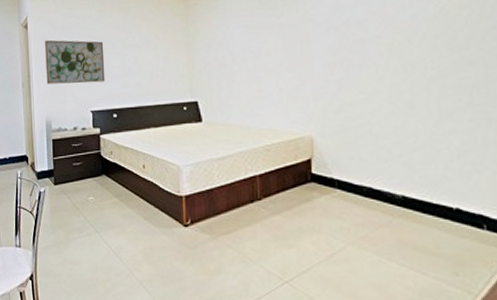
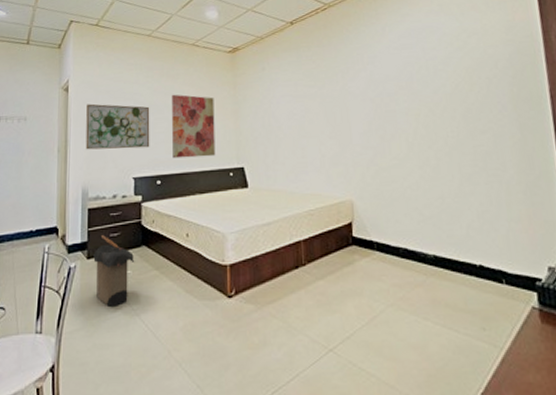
laundry hamper: none [59,164,97,228] -> present [93,235,135,306]
wall art: none [123,28,169,93] -> present [171,94,216,159]

